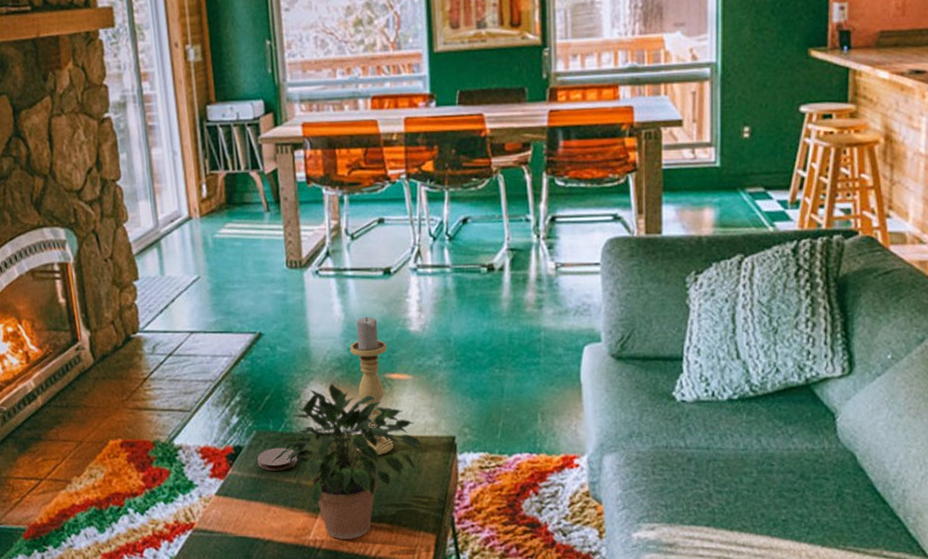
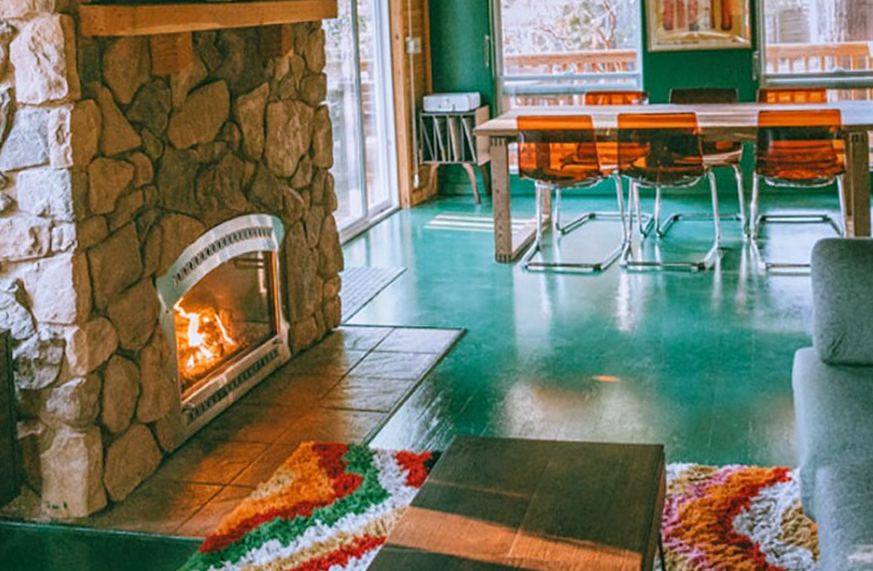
coaster: present [257,447,298,471] -> none [456,454,499,480]
potted plant: present [271,383,424,539] -> none [471,384,631,558]
candle holder: present [350,317,394,455] -> none [557,314,600,464]

